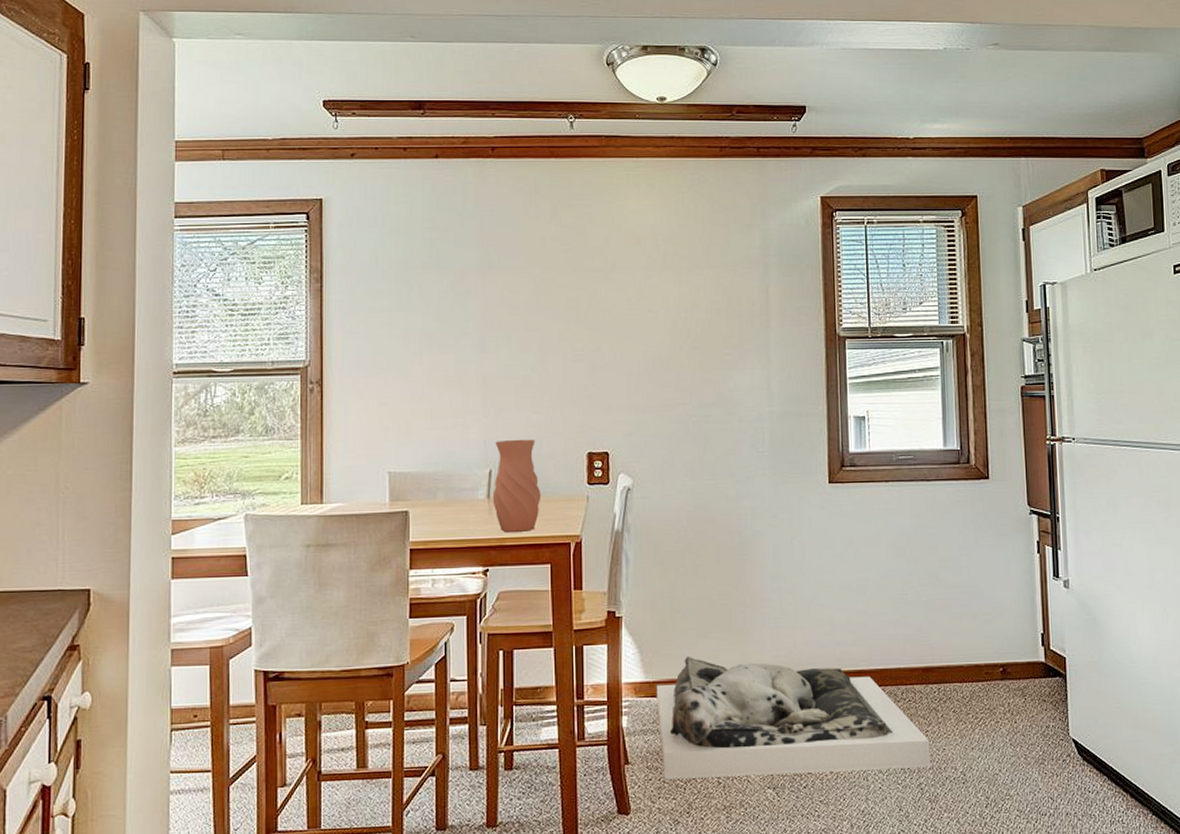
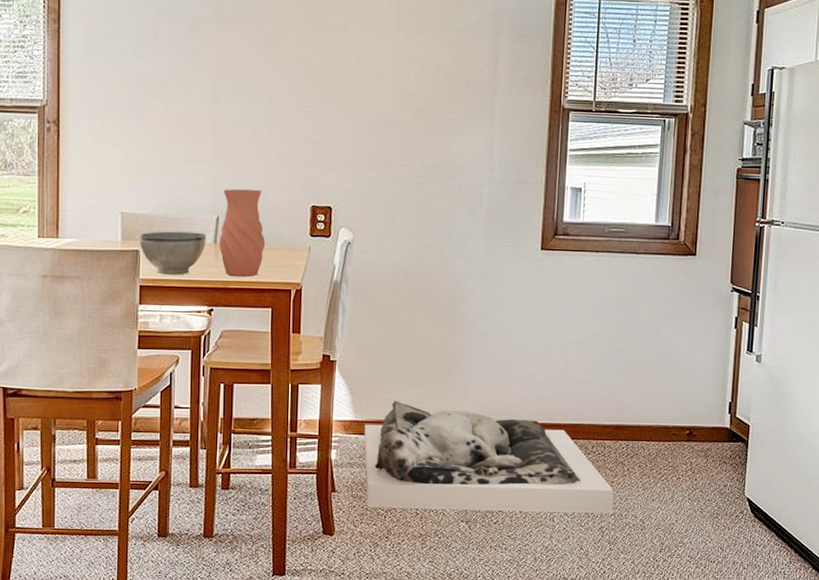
bowl: none [408,488,479,536] -> present [139,231,206,275]

